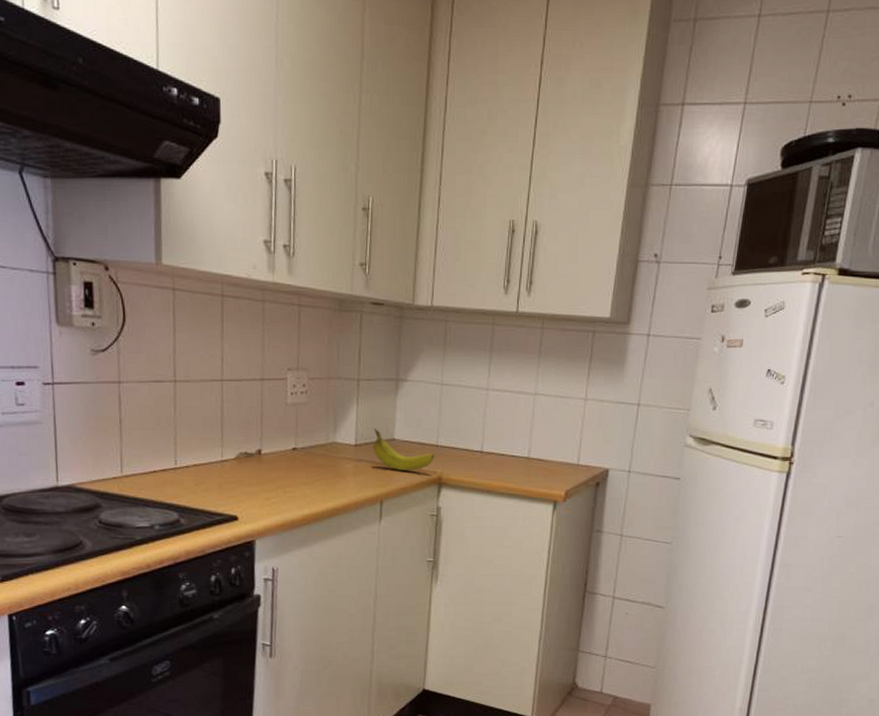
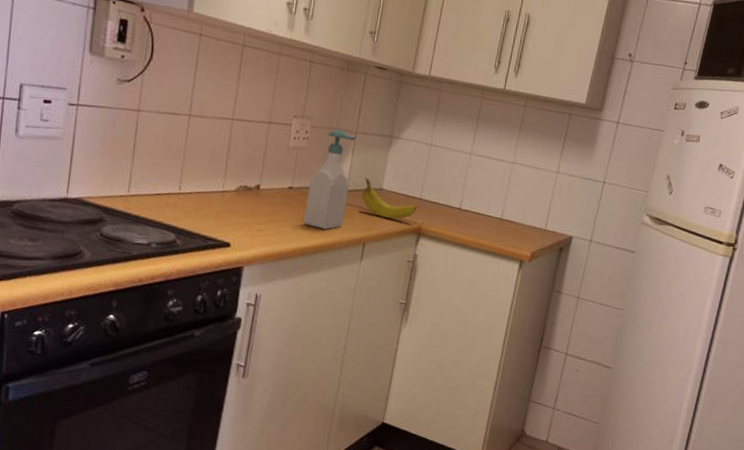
soap bottle: none [313,379,358,490] -> present [303,129,355,229]

